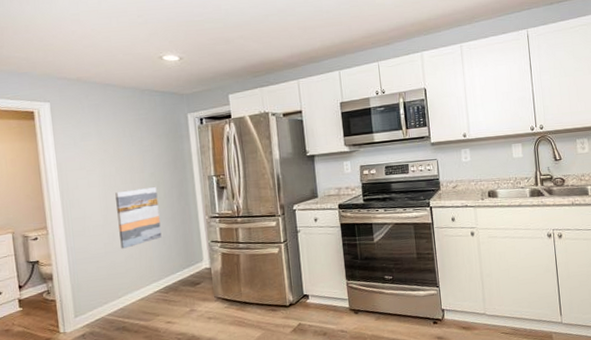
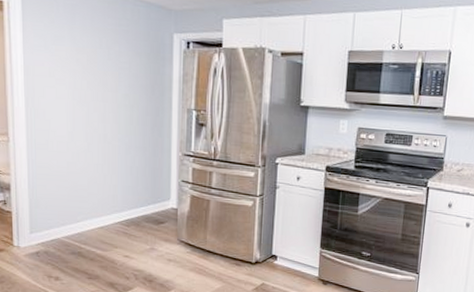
wall art: present [115,187,162,249] -> none [84,108,130,172]

